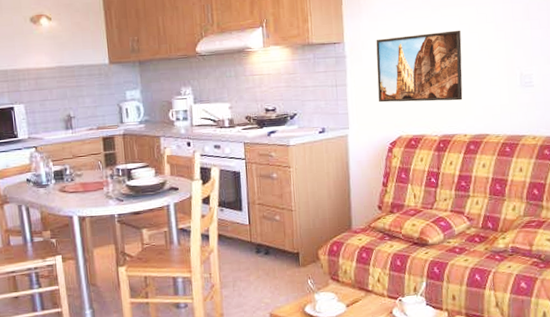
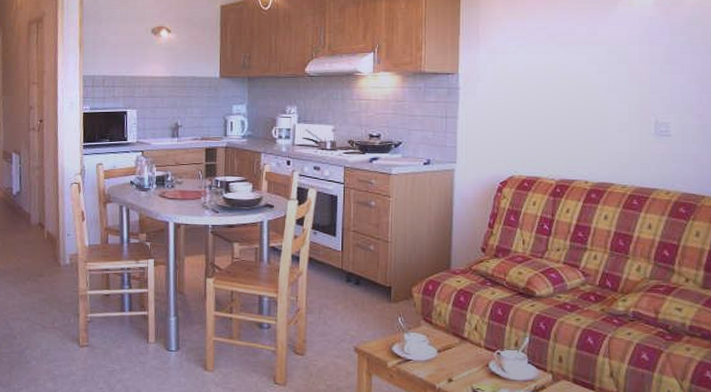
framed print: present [376,30,463,103] -> none [491,69,589,144]

